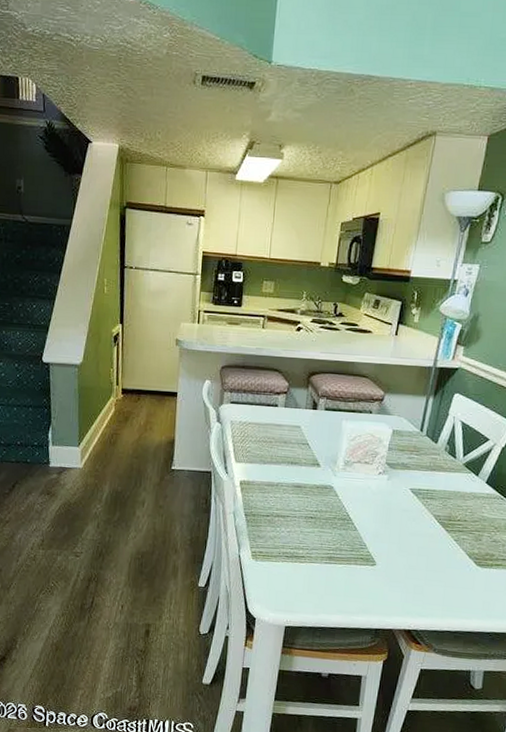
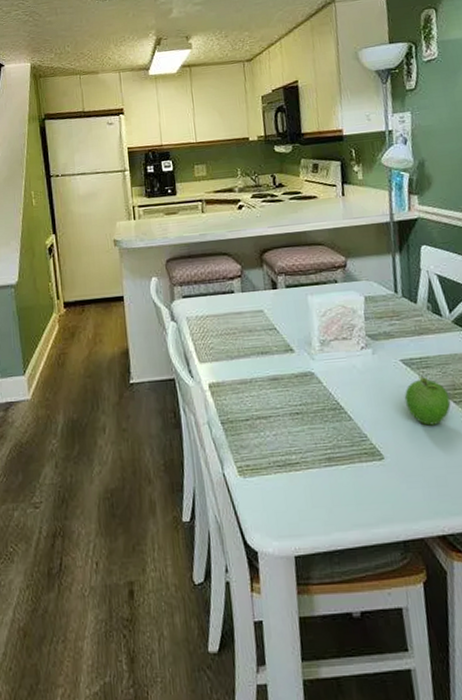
fruit: none [405,504,444,546] -> present [404,376,451,426]

